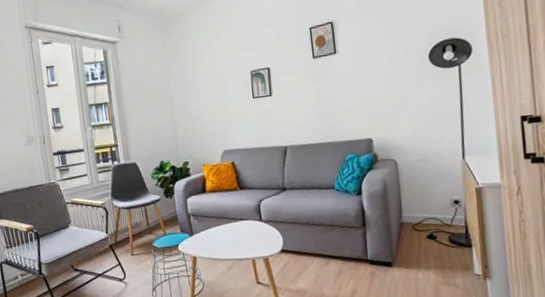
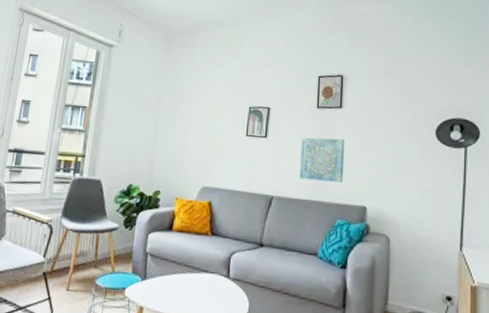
wall art: none [304,82,348,127] -> present [299,137,346,183]

